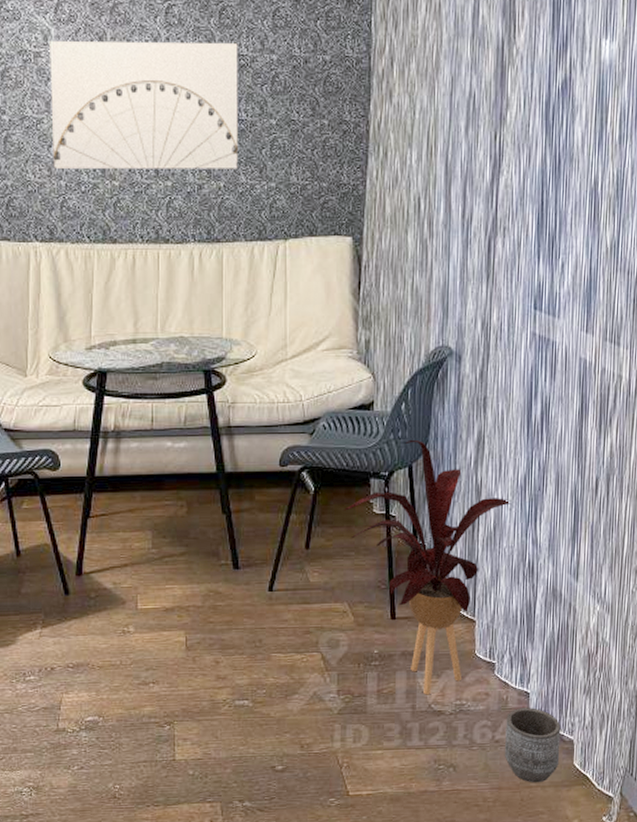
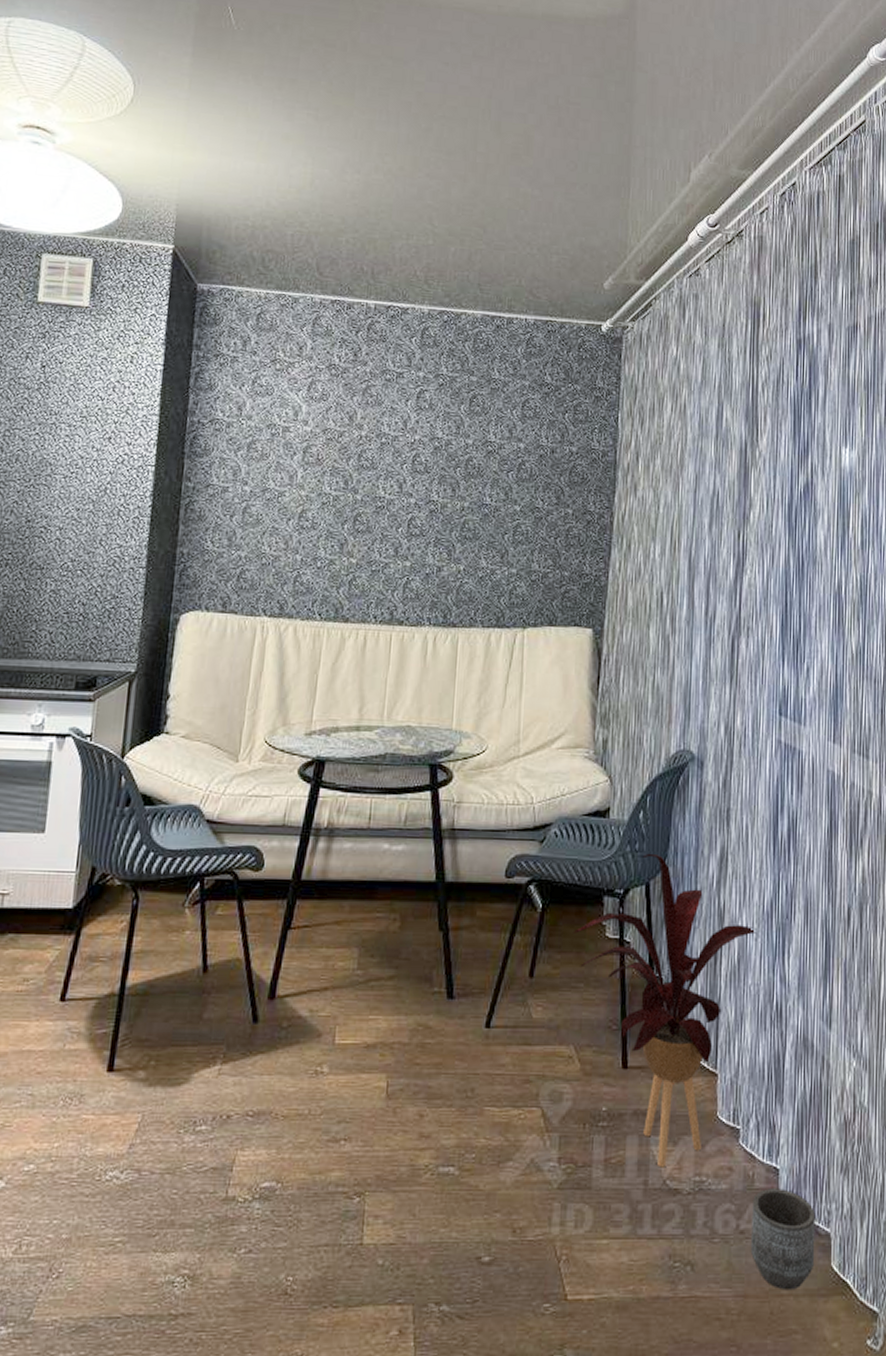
wall art: present [49,41,238,170] -> none [290,417,487,553]

